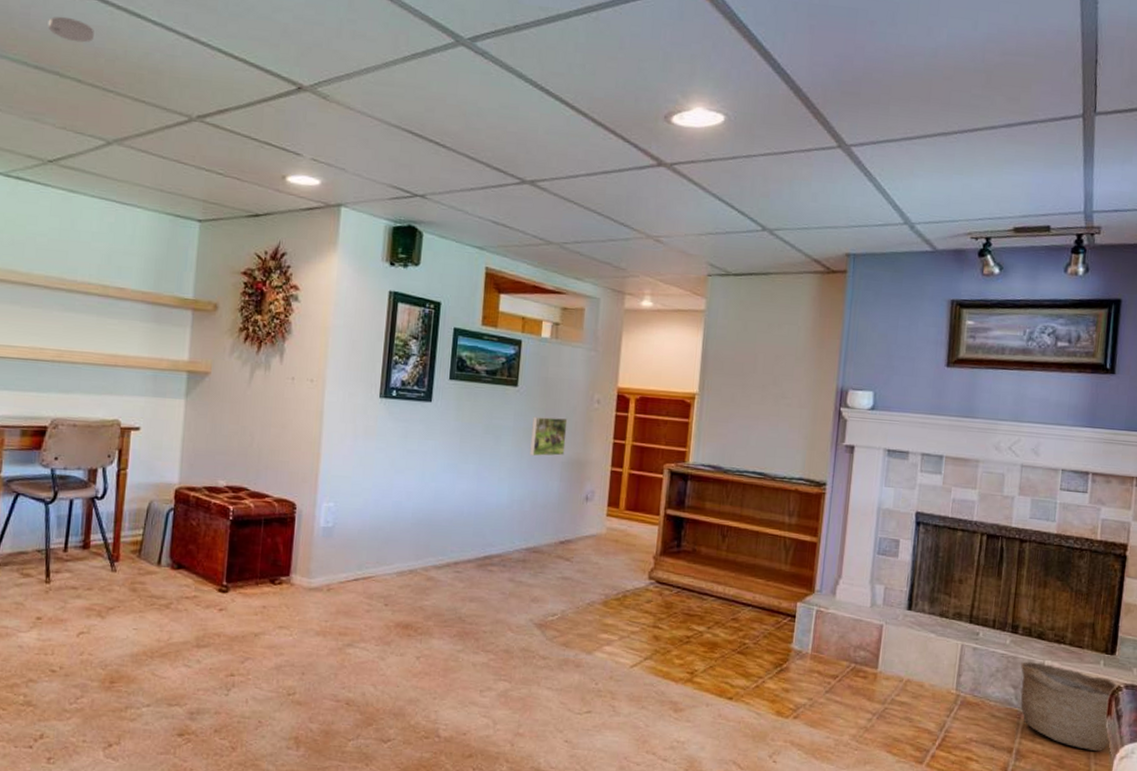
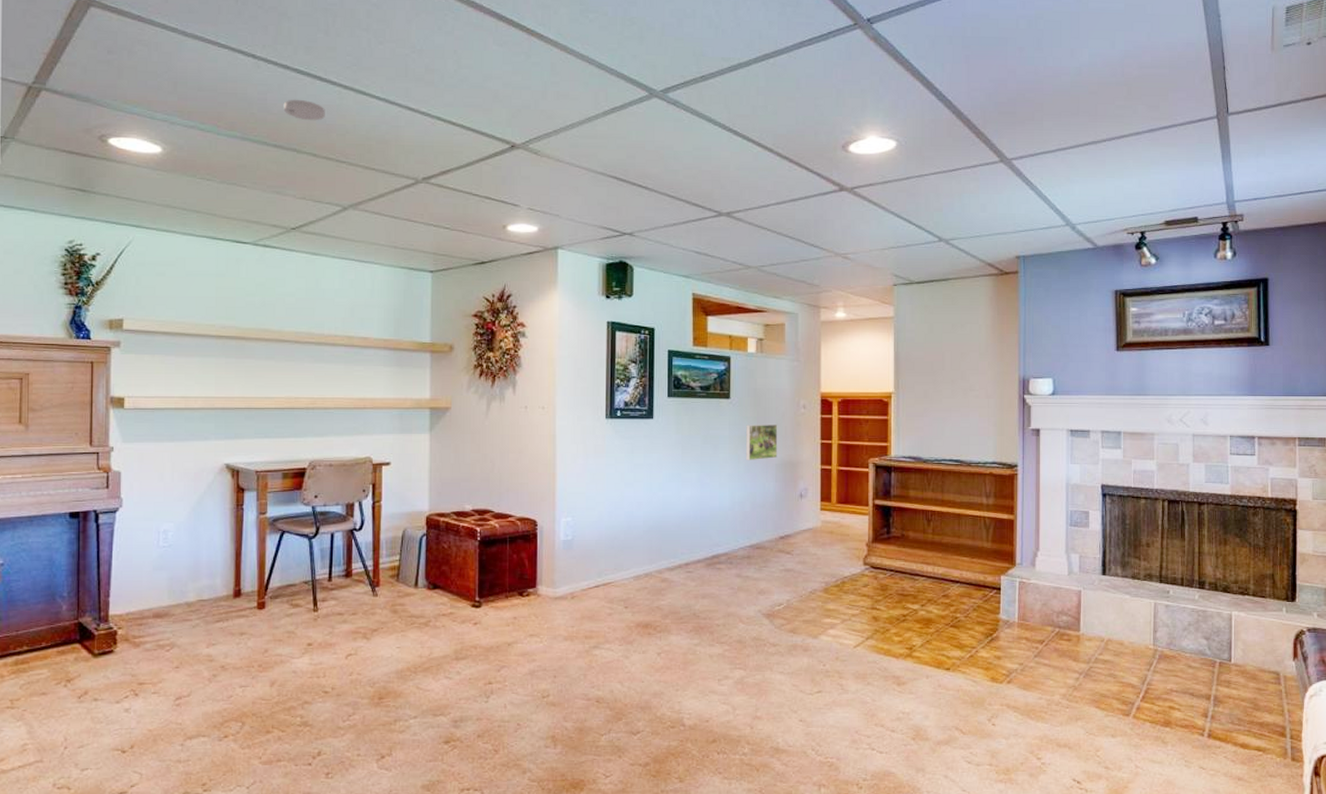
basket: present [1020,661,1119,751] -> none [1211,614,1302,691]

